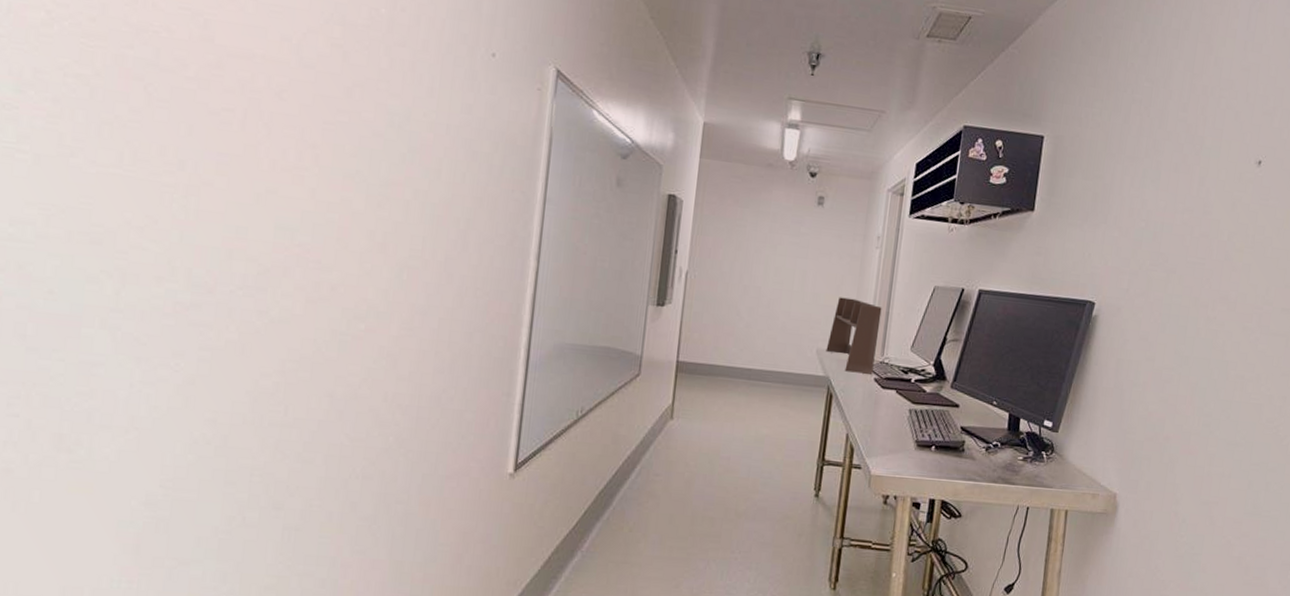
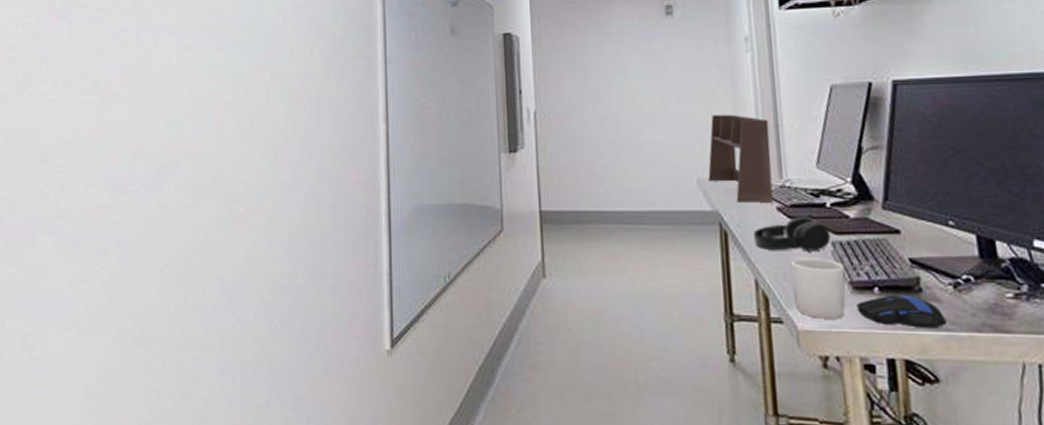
headphones: none [852,386,910,416] -> present [754,214,831,252]
mug: none [872,419,915,468] -> present [790,257,846,319]
computer mouse: none [917,452,976,479] -> present [857,295,946,329]

